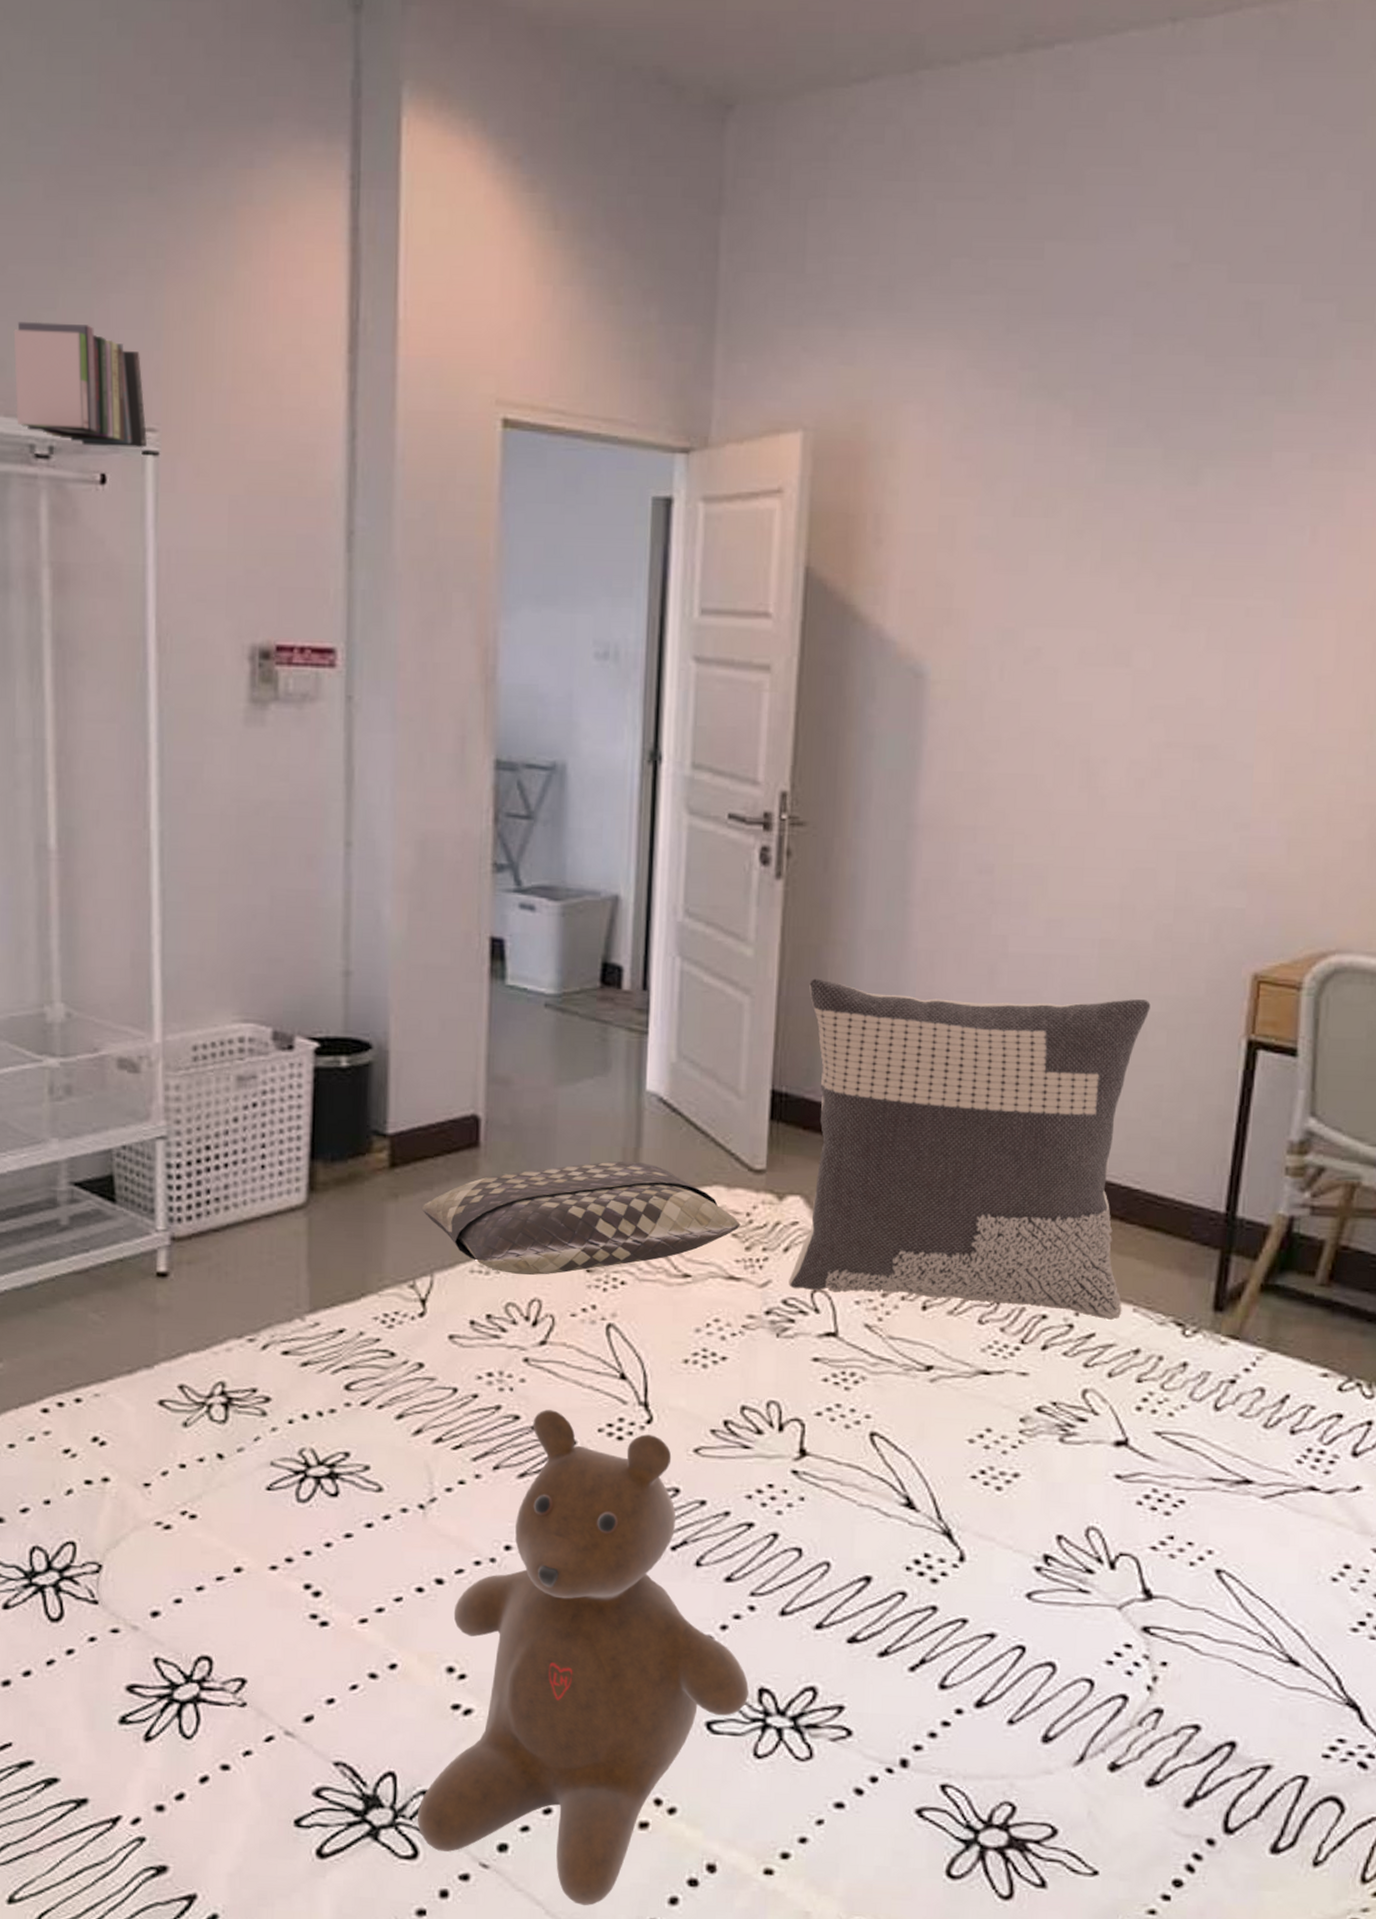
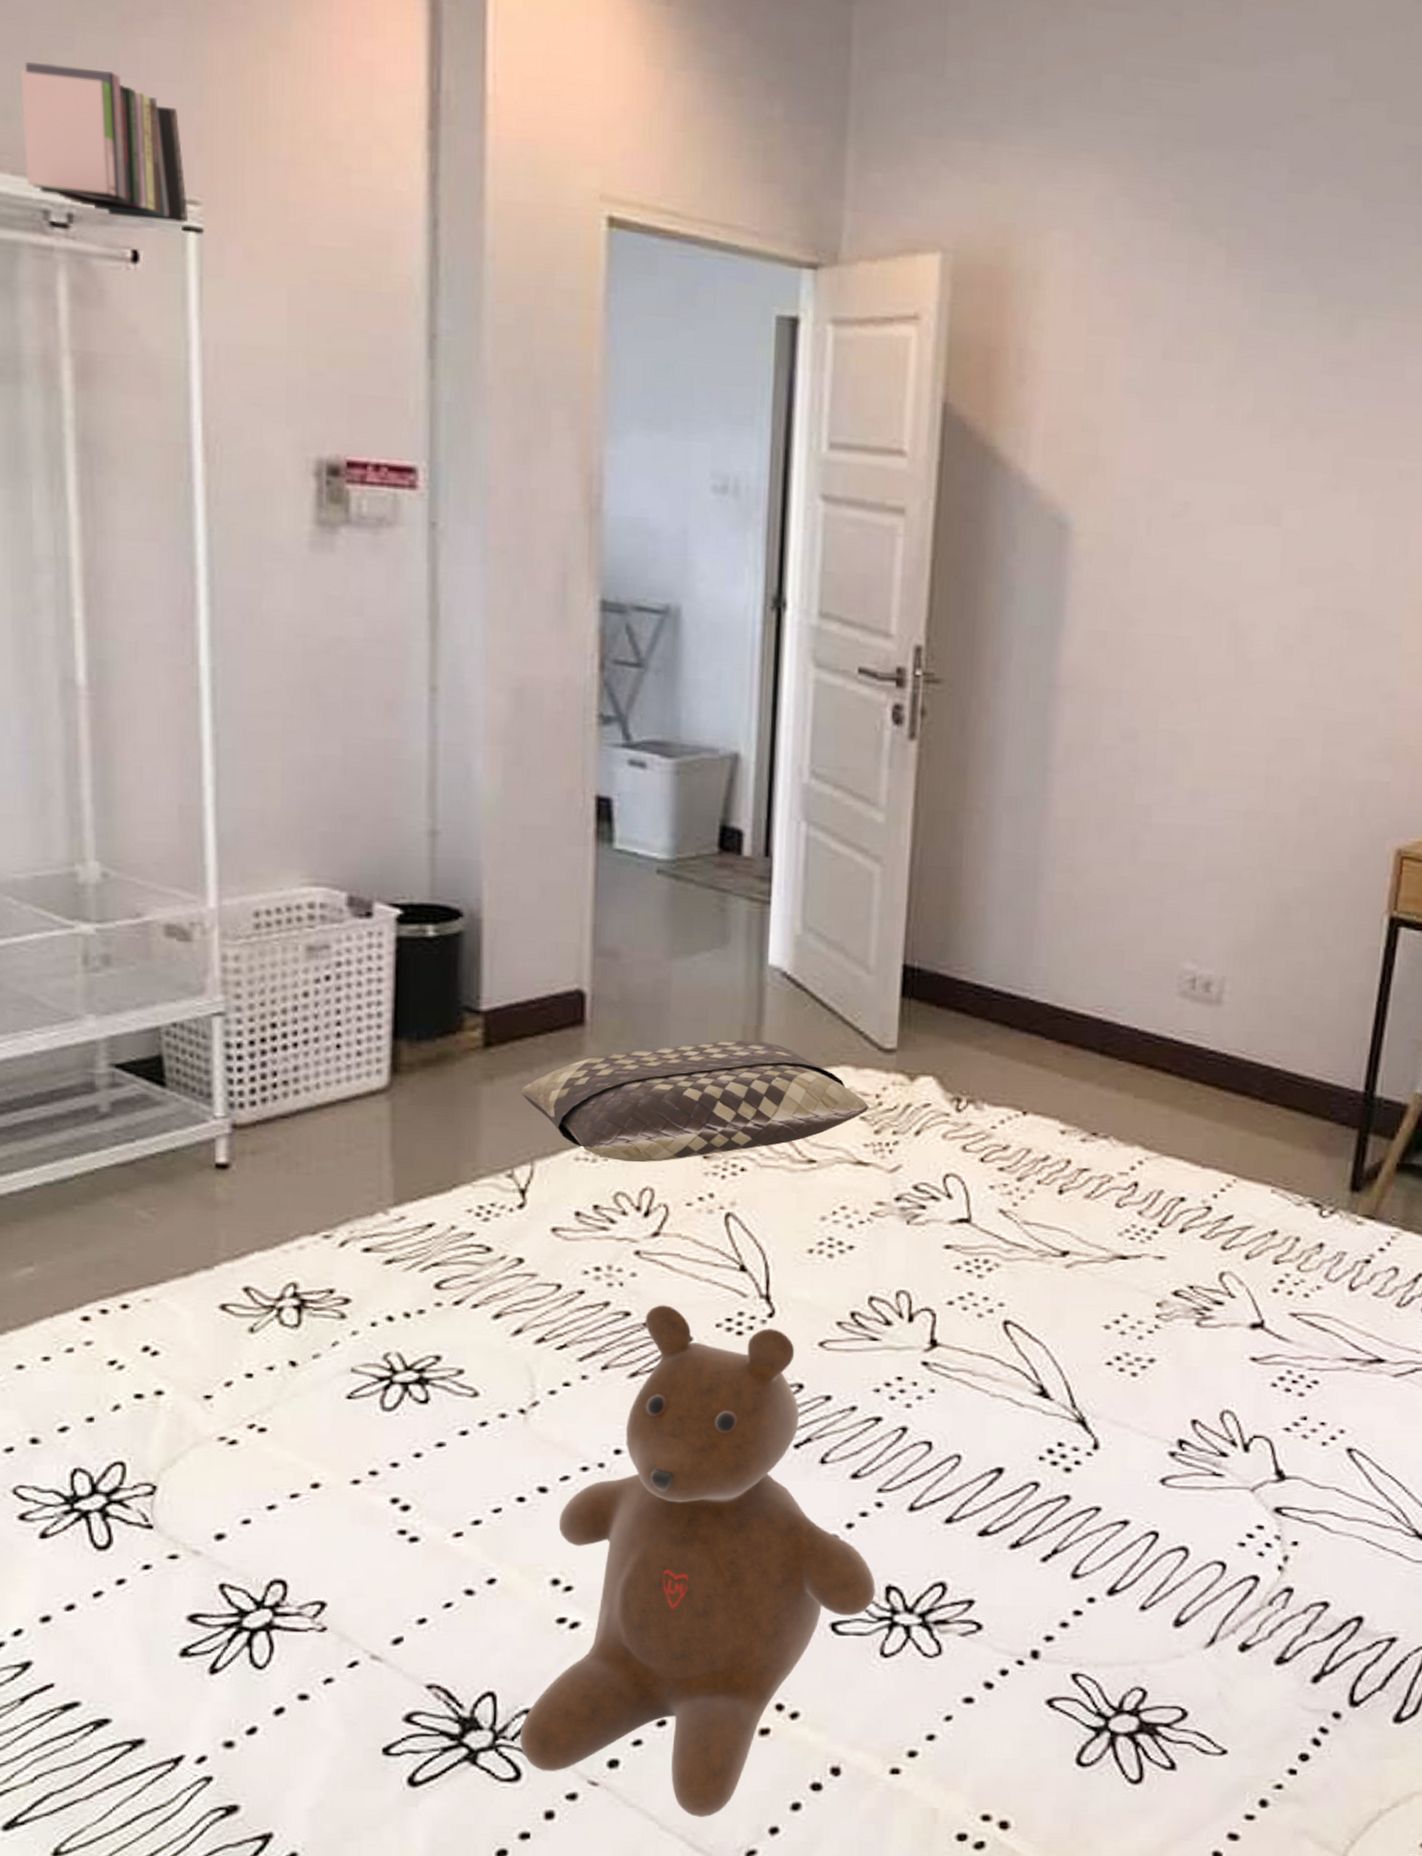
pillow: present [789,978,1151,1321] -> none [920,847,1295,1203]

